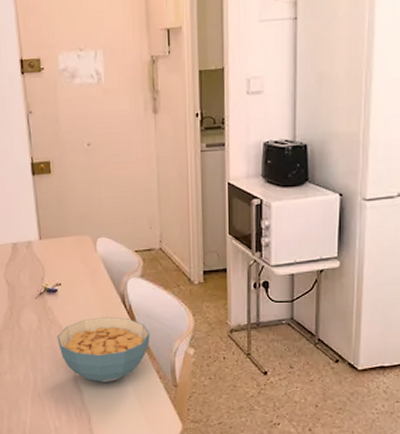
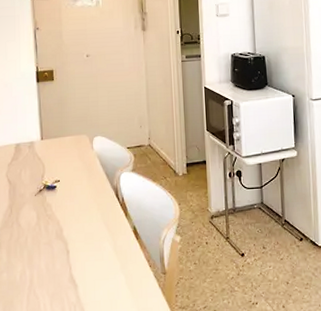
cereal bowl: present [57,317,150,382] -> none [54,210,141,275]

